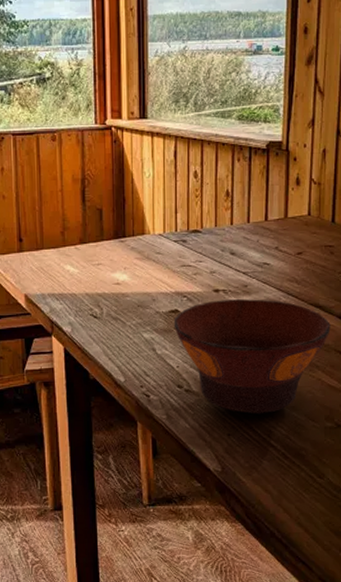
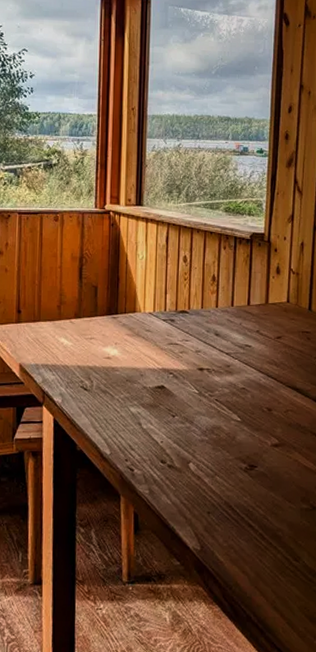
bowl: present [173,299,331,414] -> none [159,378,307,493]

